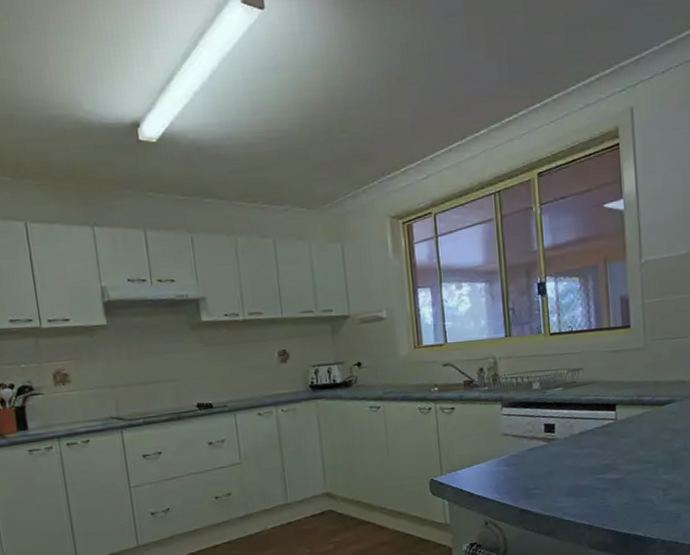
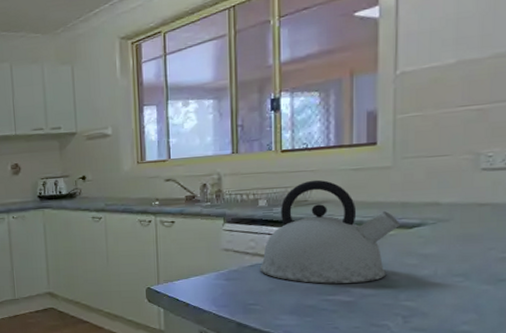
kettle: none [537,361,655,463] -> present [259,179,401,284]

